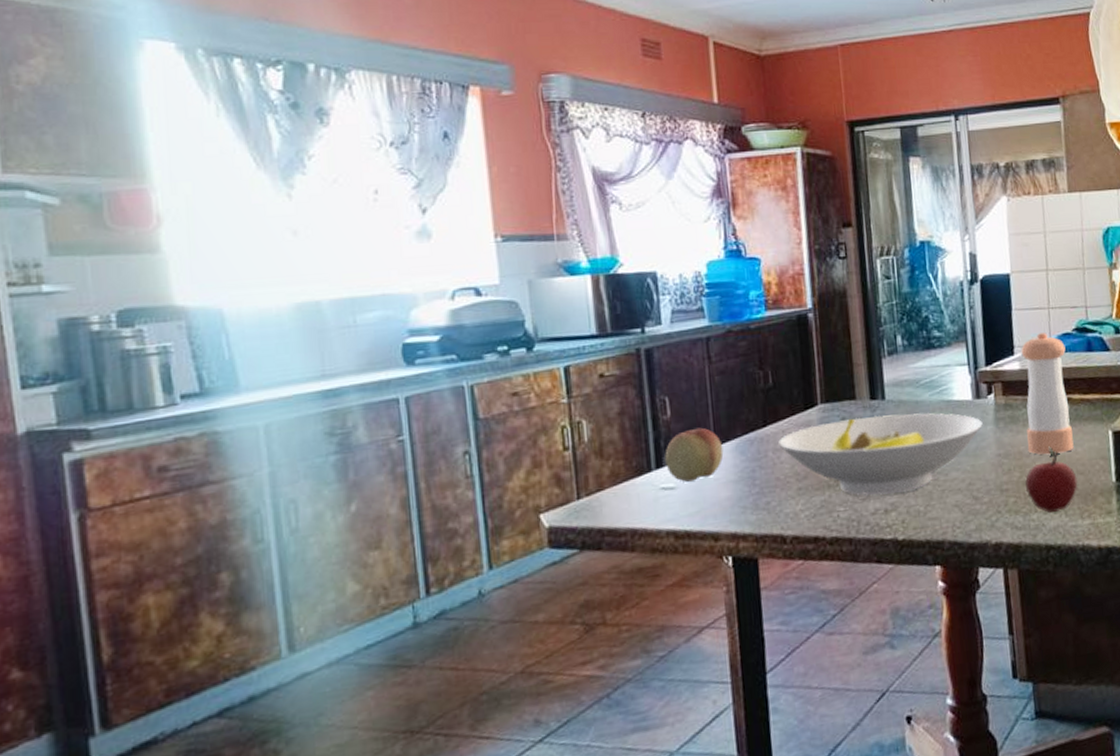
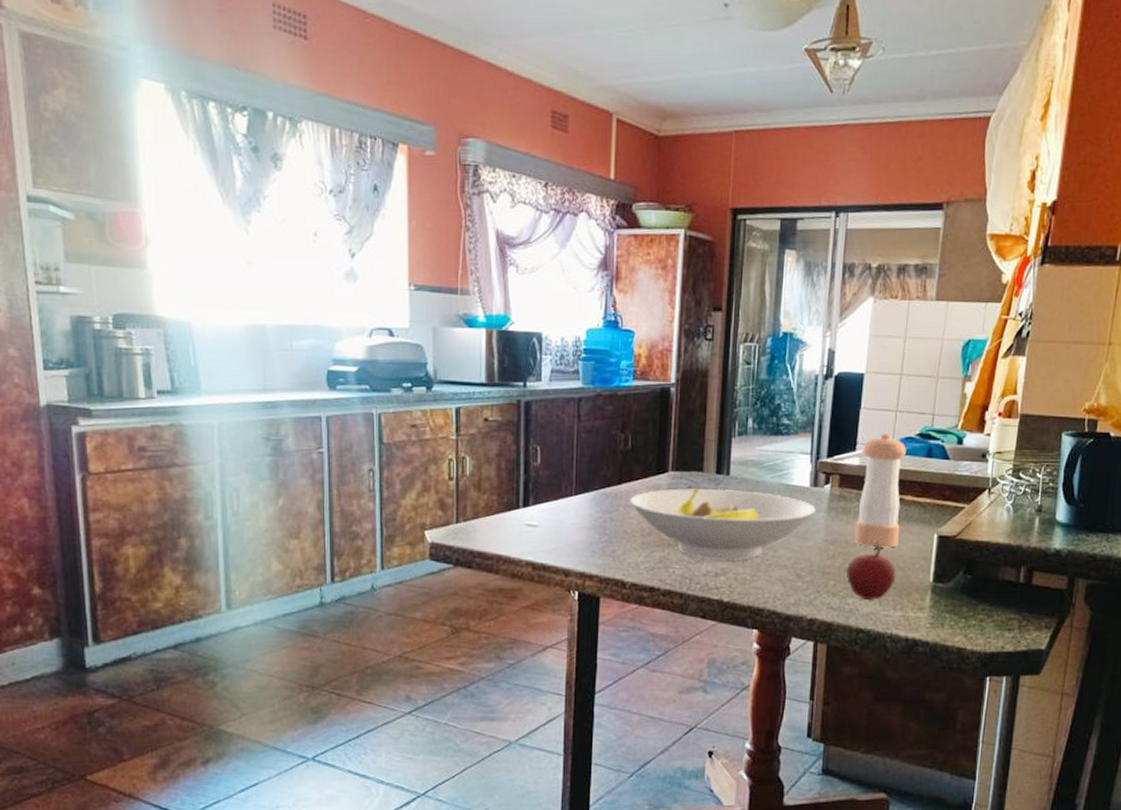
fruit: present [665,427,724,482] -> none [531,477,582,522]

